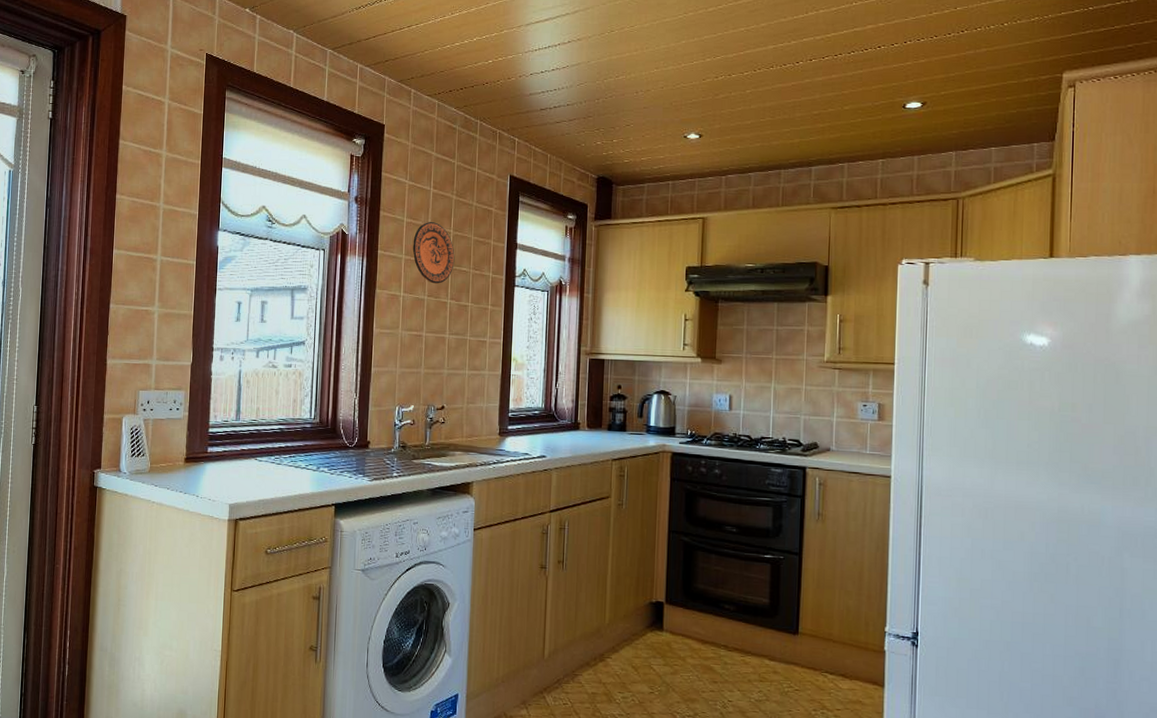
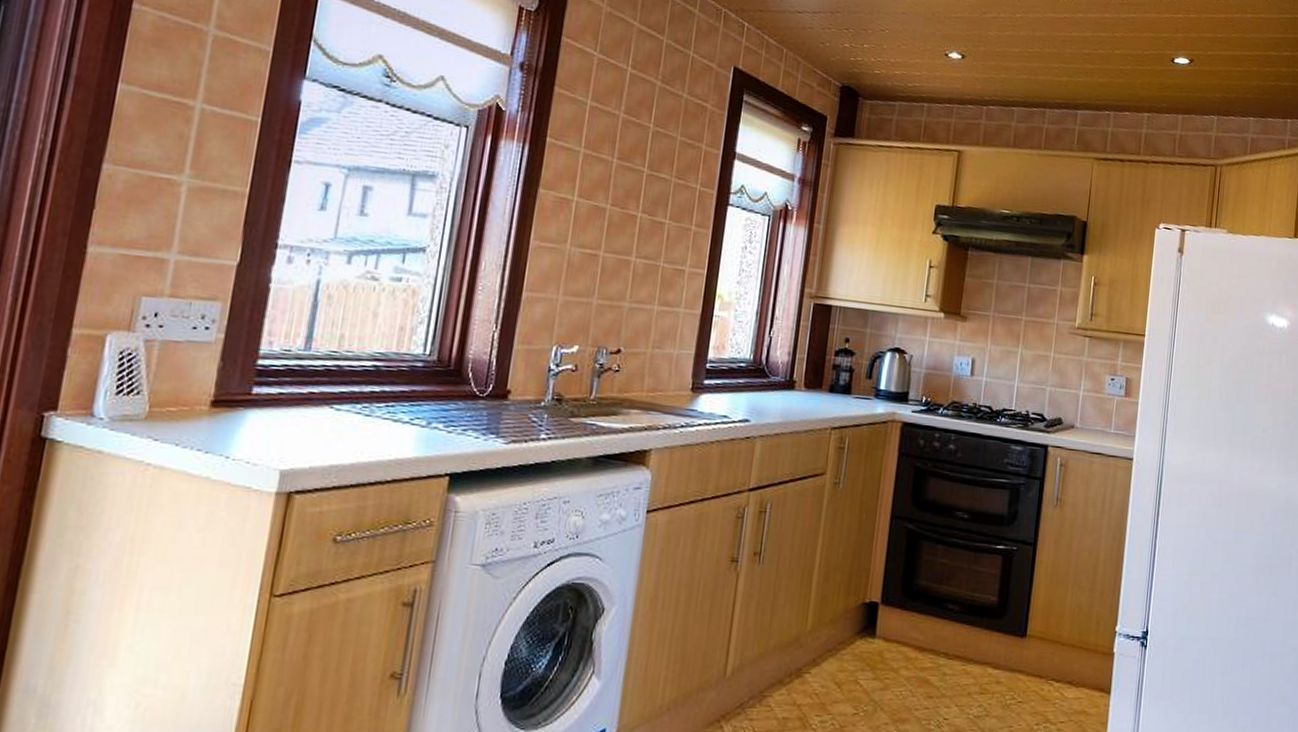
decorative plate: present [412,221,455,284] -> none [595,109,653,191]

